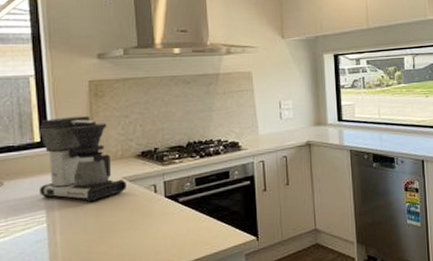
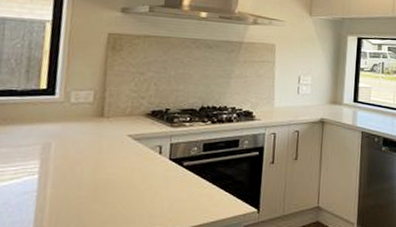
coffee maker: present [37,115,127,203] -> none [36,66,131,158]

